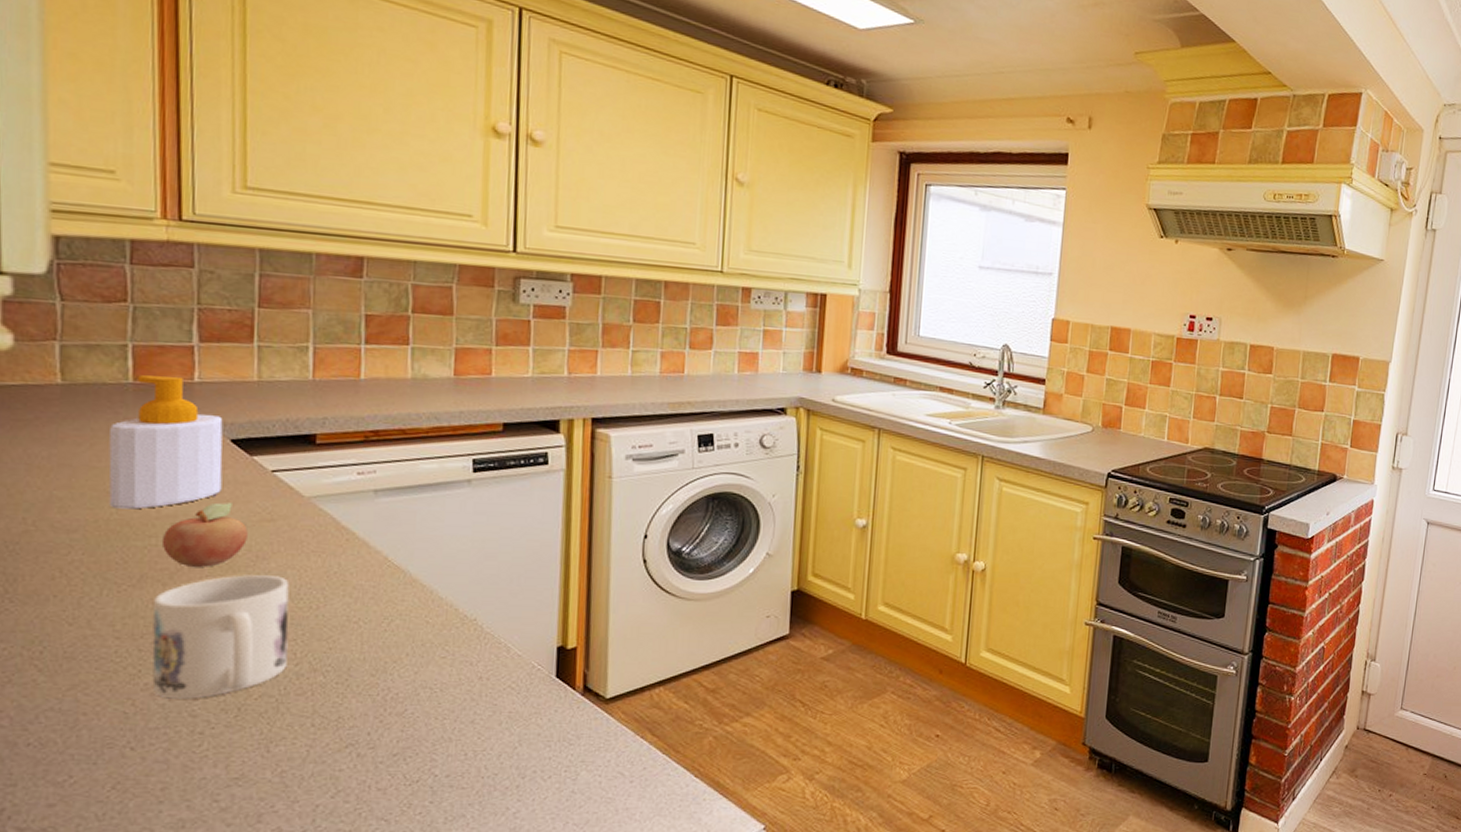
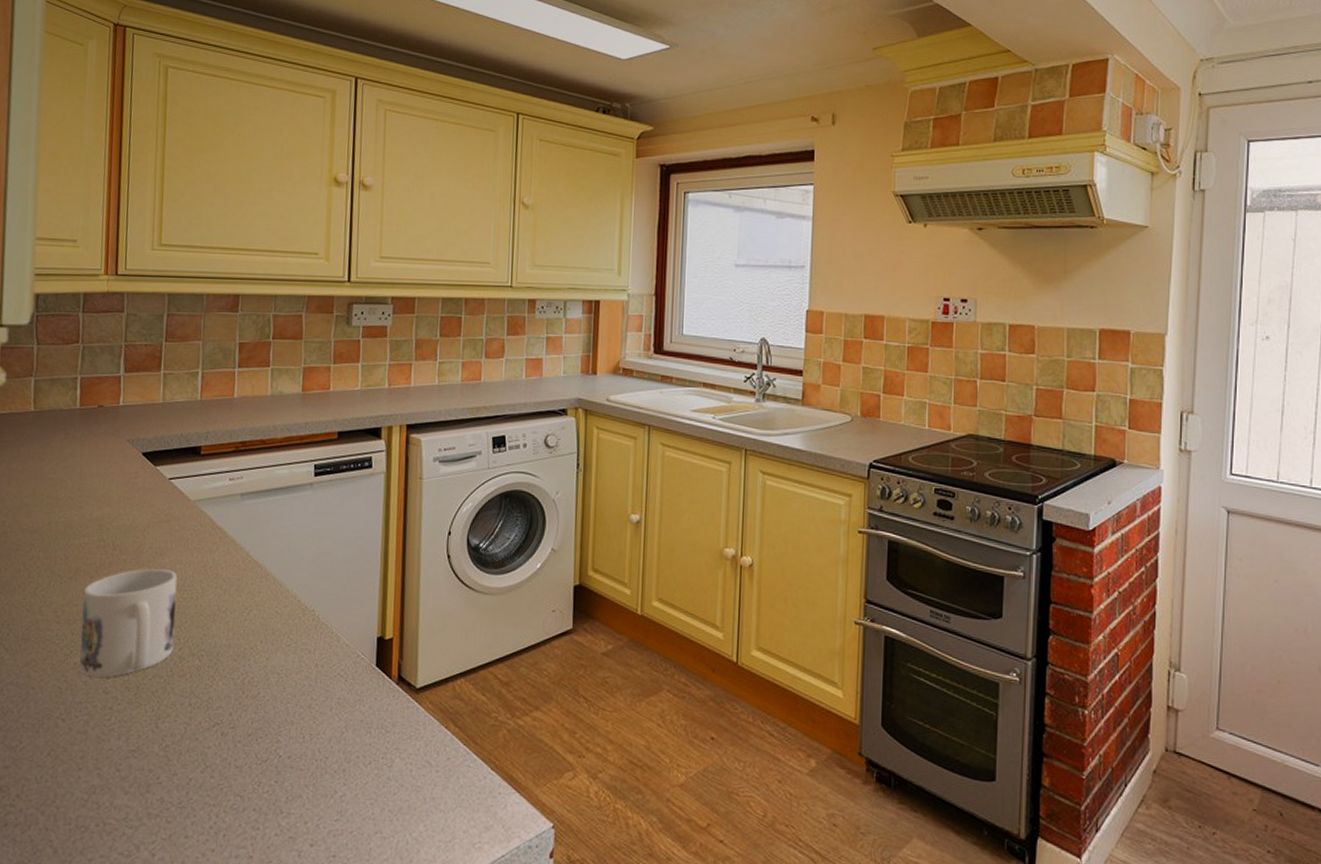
soap bottle: present [108,375,223,510] -> none [58,401,138,513]
fruit: present [161,502,248,568] -> none [91,506,151,563]

